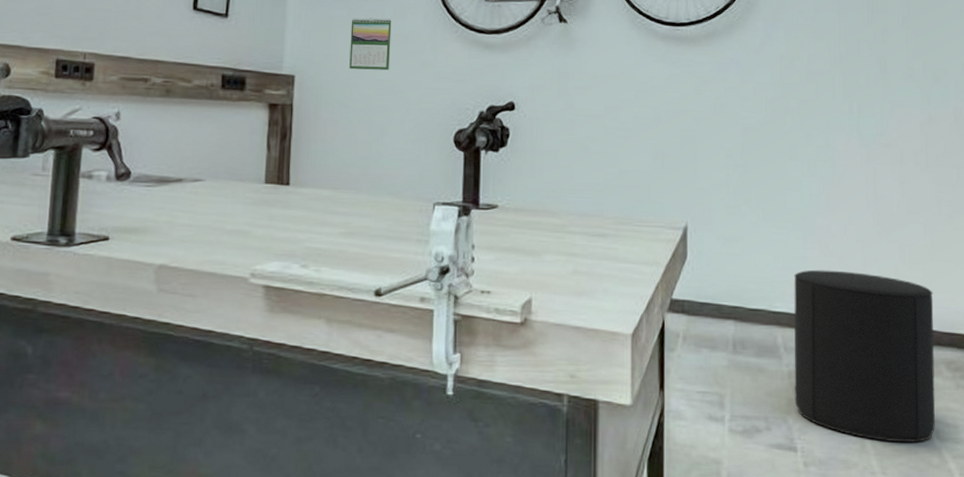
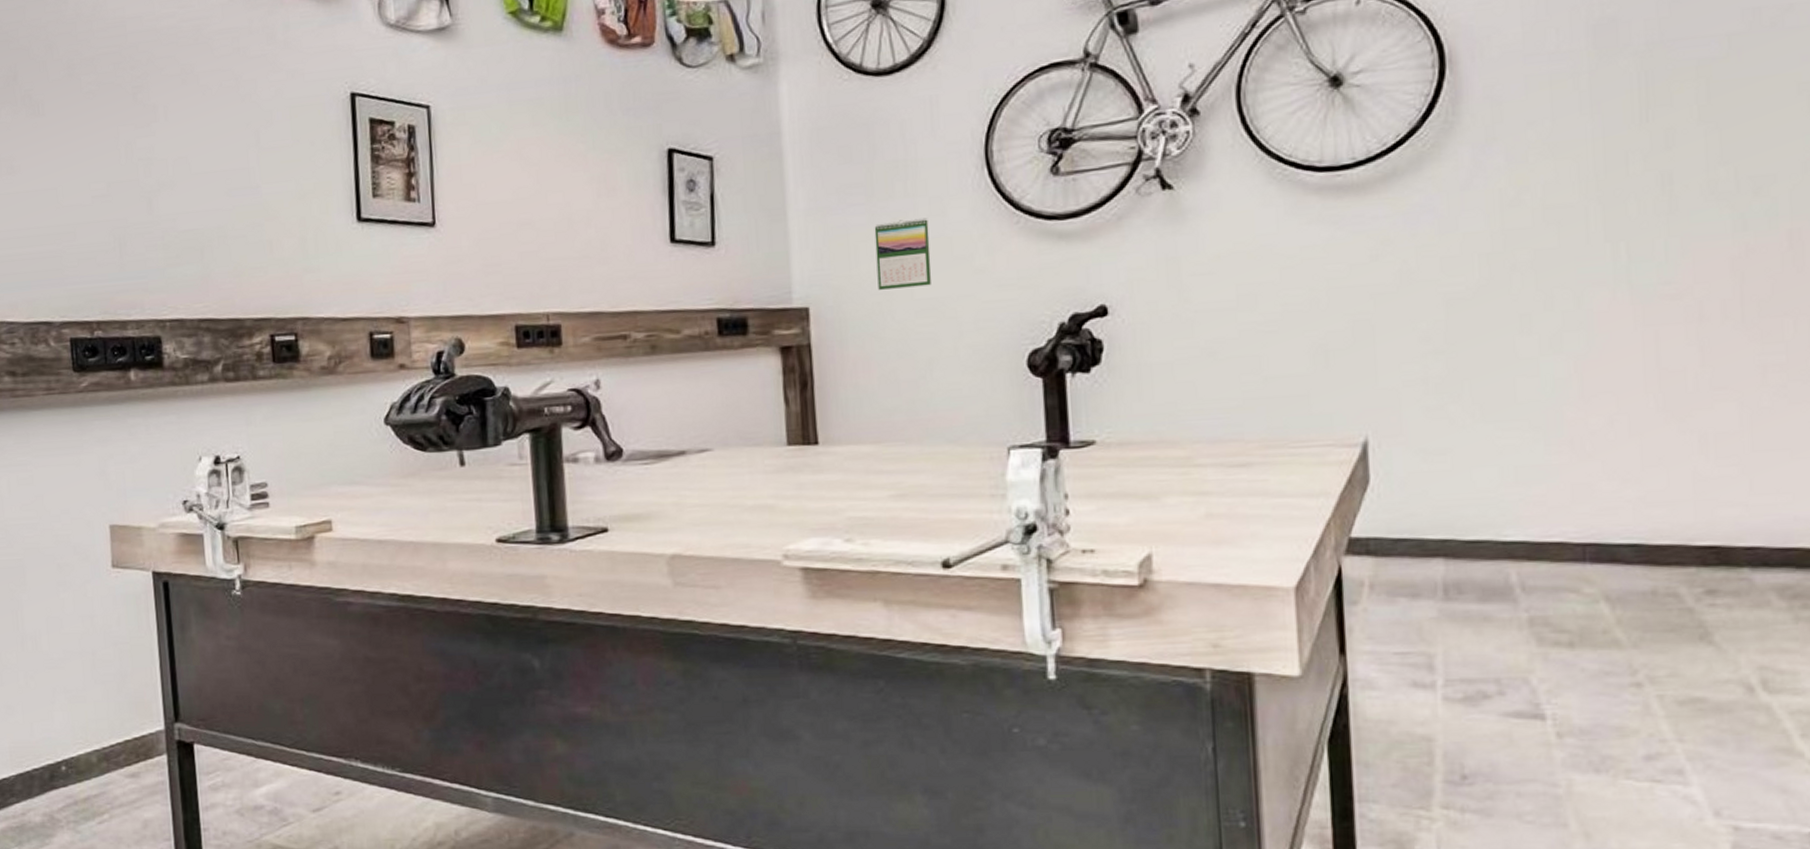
stool: present [794,269,936,443] -> none [1532,478,1761,700]

